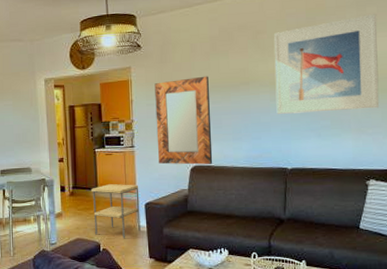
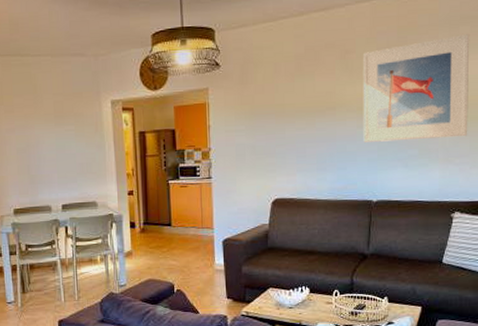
side table: present [91,184,141,239] -> none [164,219,218,279]
home mirror: present [155,76,213,165] -> none [234,99,296,198]

